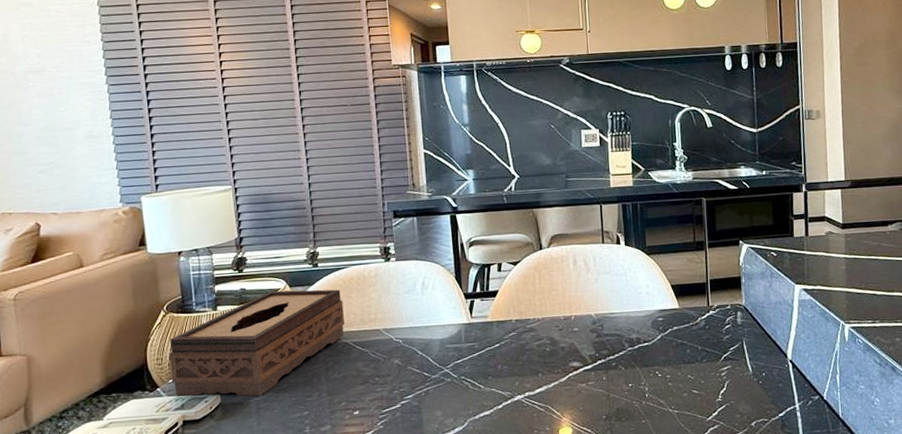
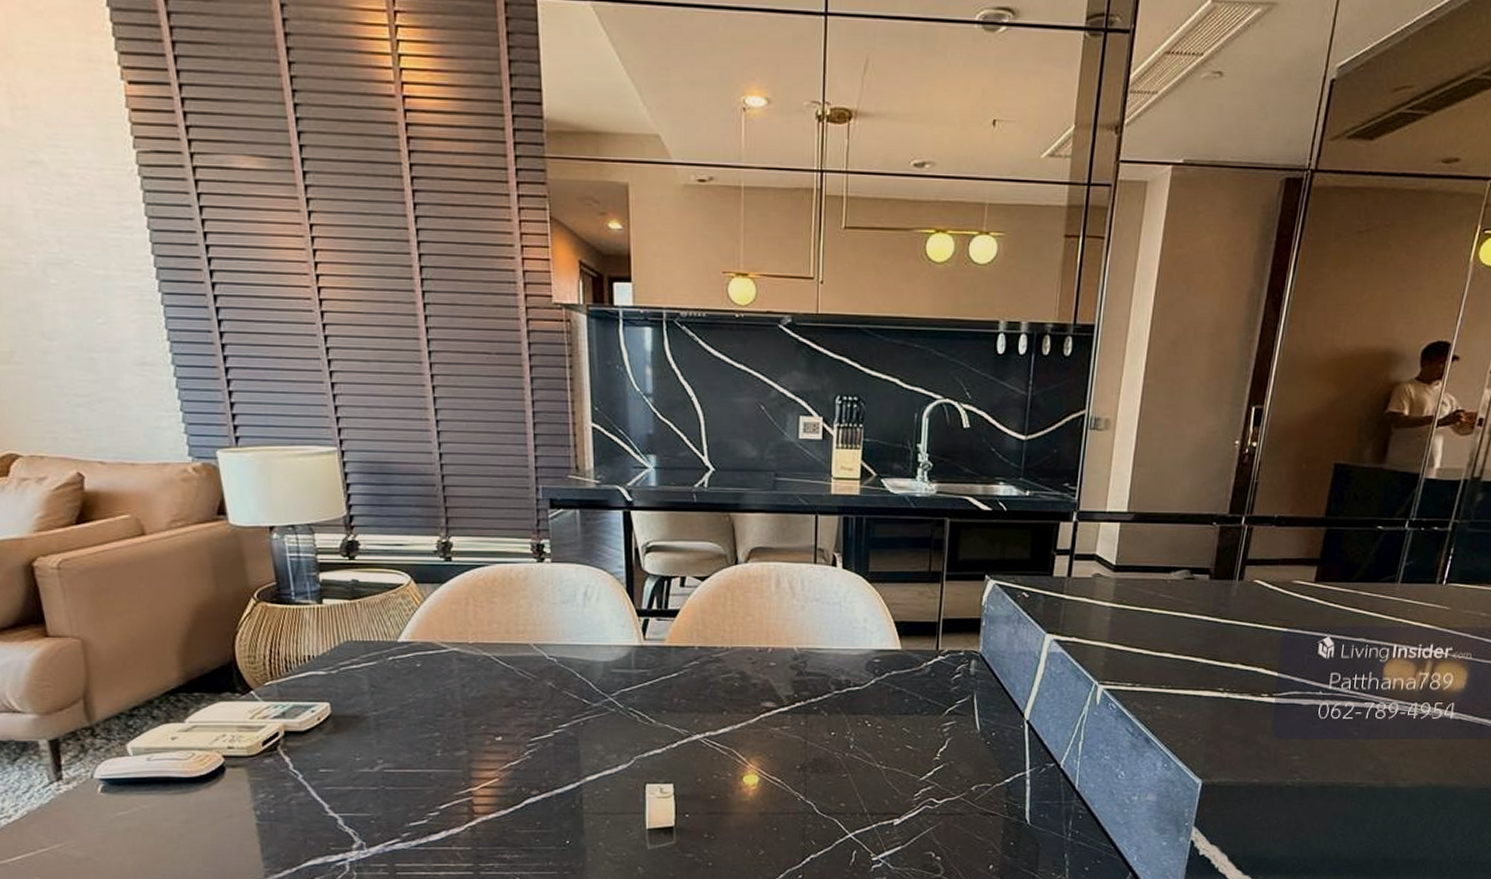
tissue box: present [169,289,344,397] -> none [263,586,485,710]

